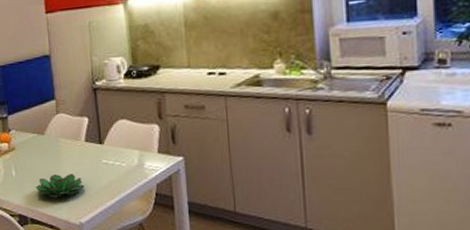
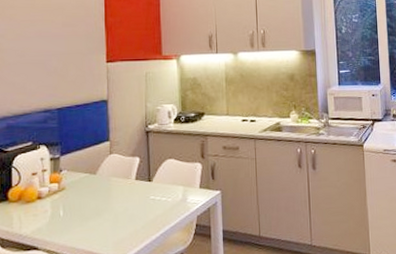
succulent plant: present [35,173,85,198] -> none [83,210,133,235]

